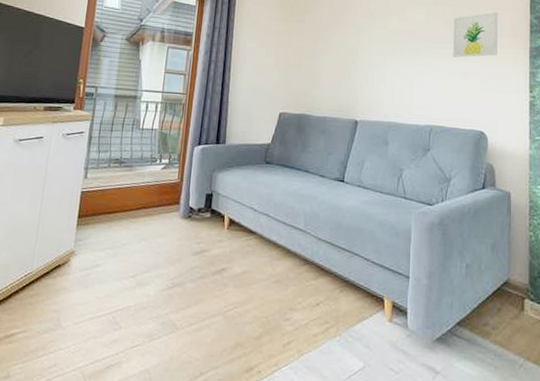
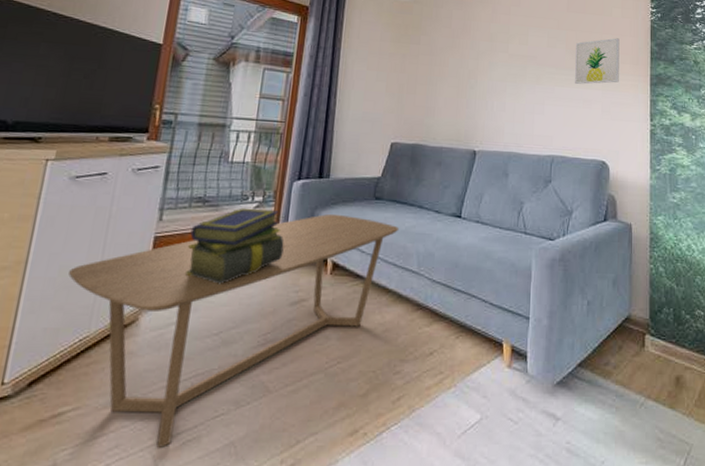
coffee table: none [15,175,288,369] -> present [68,213,400,448]
stack of books: none [107,168,188,234] -> present [186,207,284,284]

